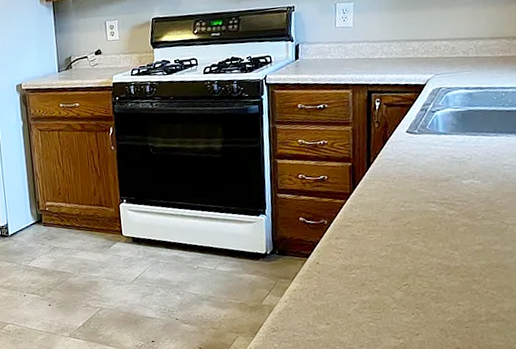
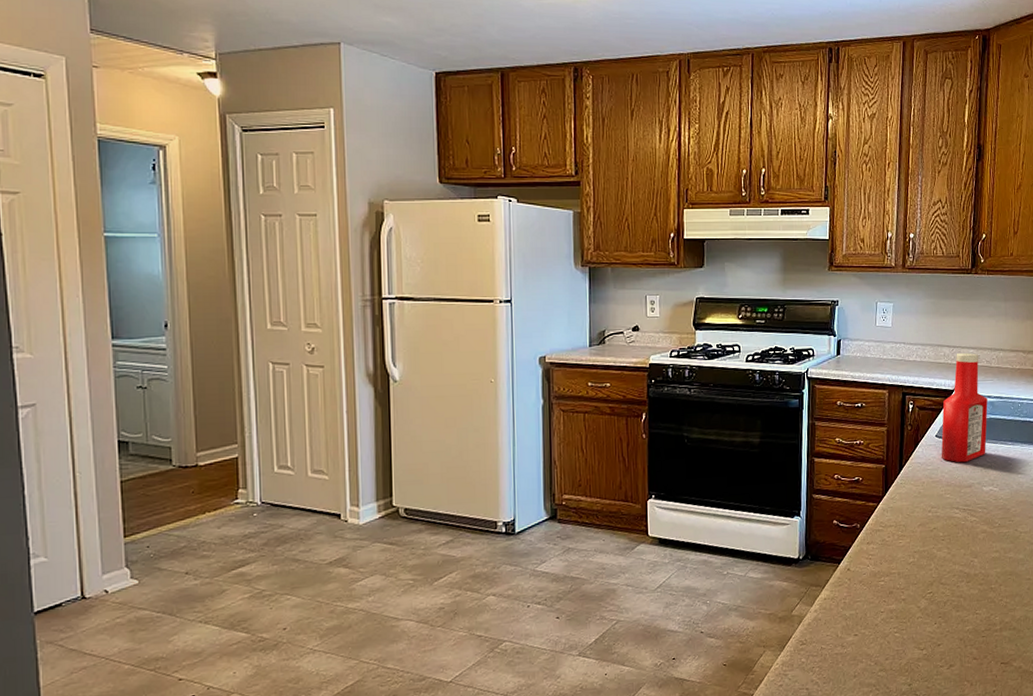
ketchup bottle: none [413,45,466,157] -> present [941,353,988,463]

